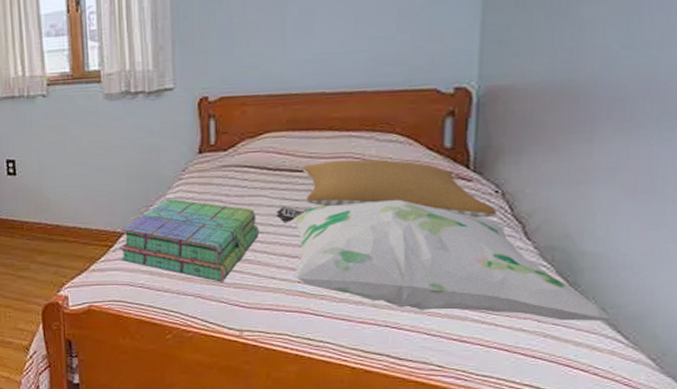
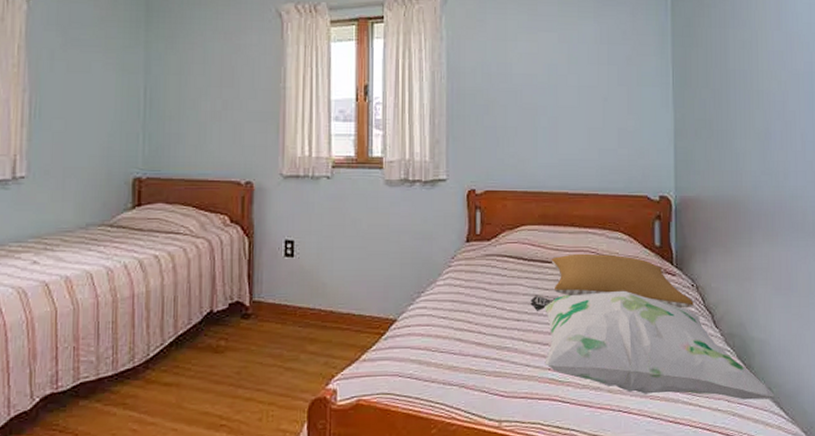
stack of books: present [119,198,259,282] -> none [391,284,516,371]

